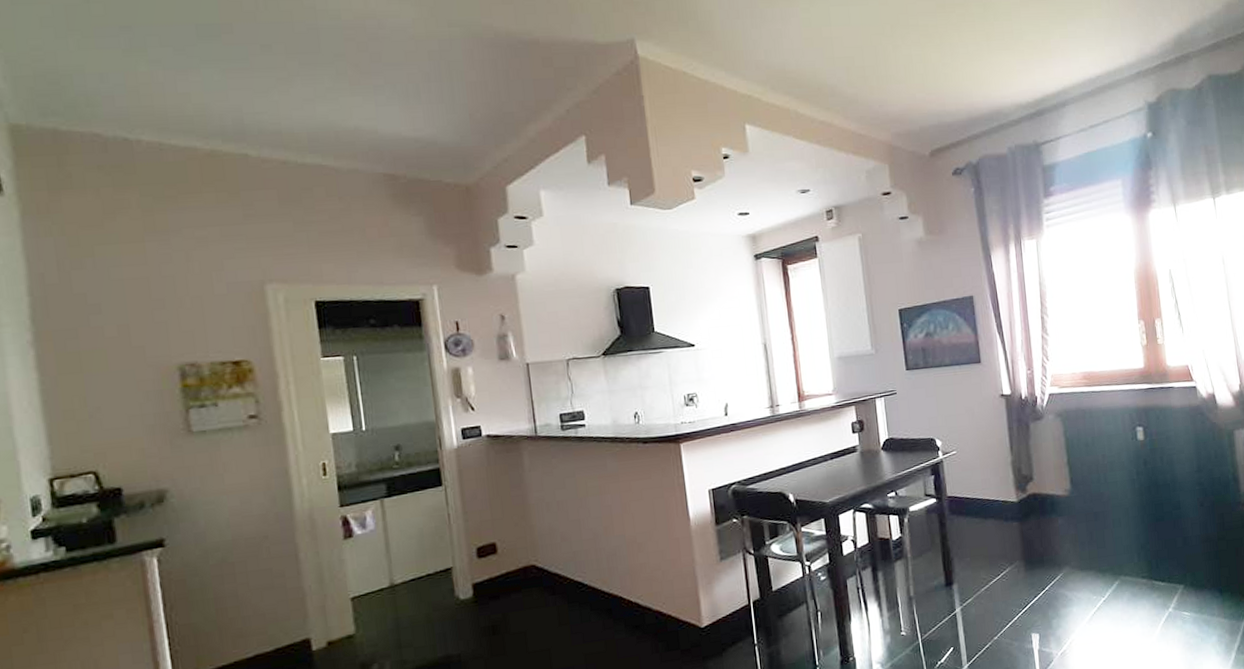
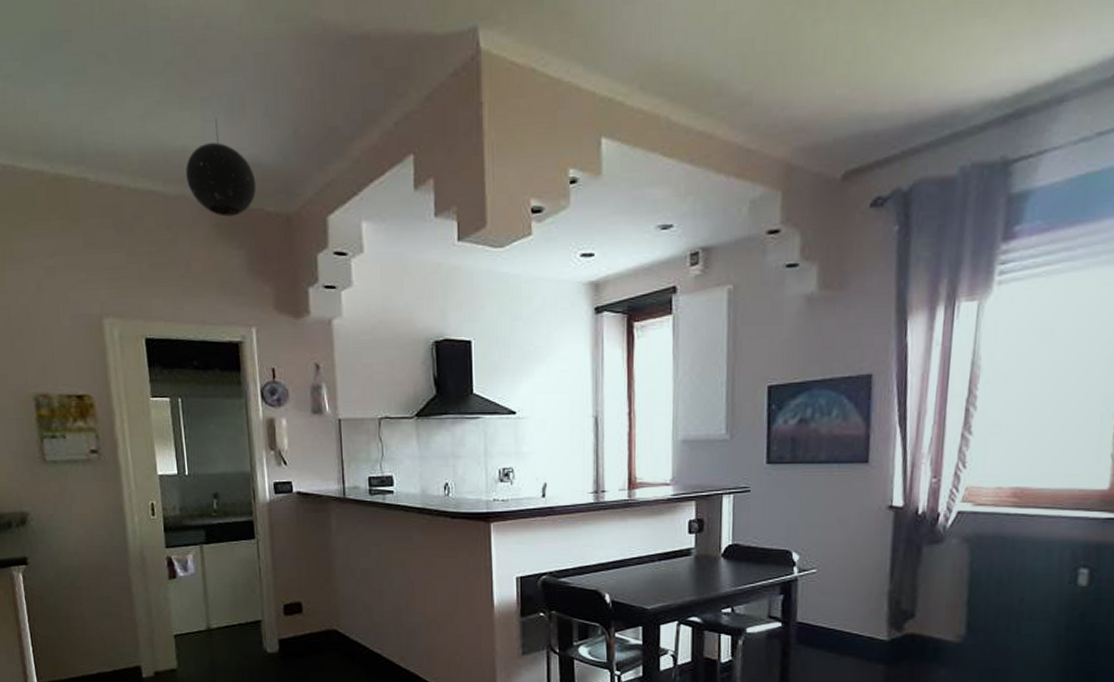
pendant light: none [359,103,434,188] -> present [186,119,257,217]

